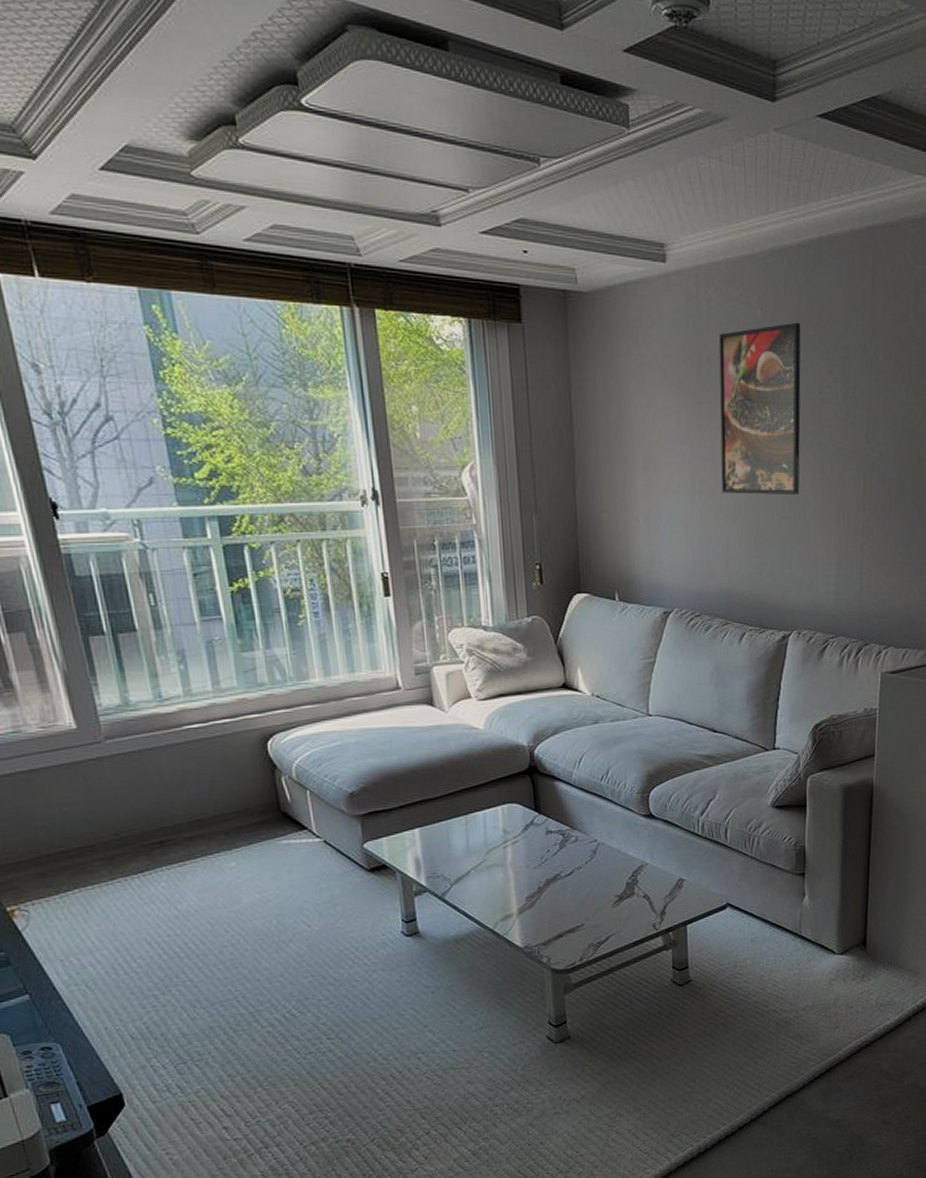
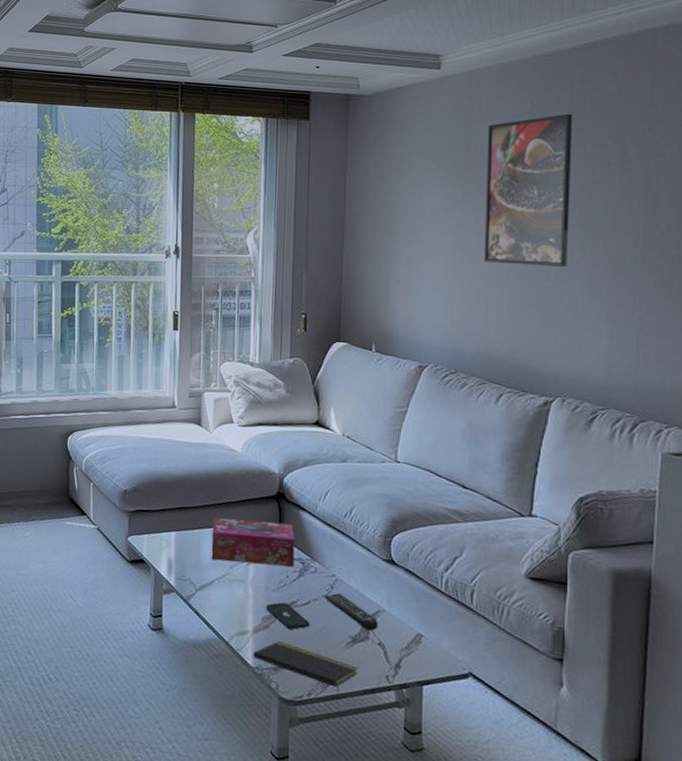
tissue box: none [461,796,554,850] -> present [211,518,295,567]
notepad: none [520,915,626,957] -> present [253,640,358,700]
smartphone: none [529,877,576,902] -> present [266,602,310,630]
remote control: none [587,857,642,886] -> present [324,593,378,631]

